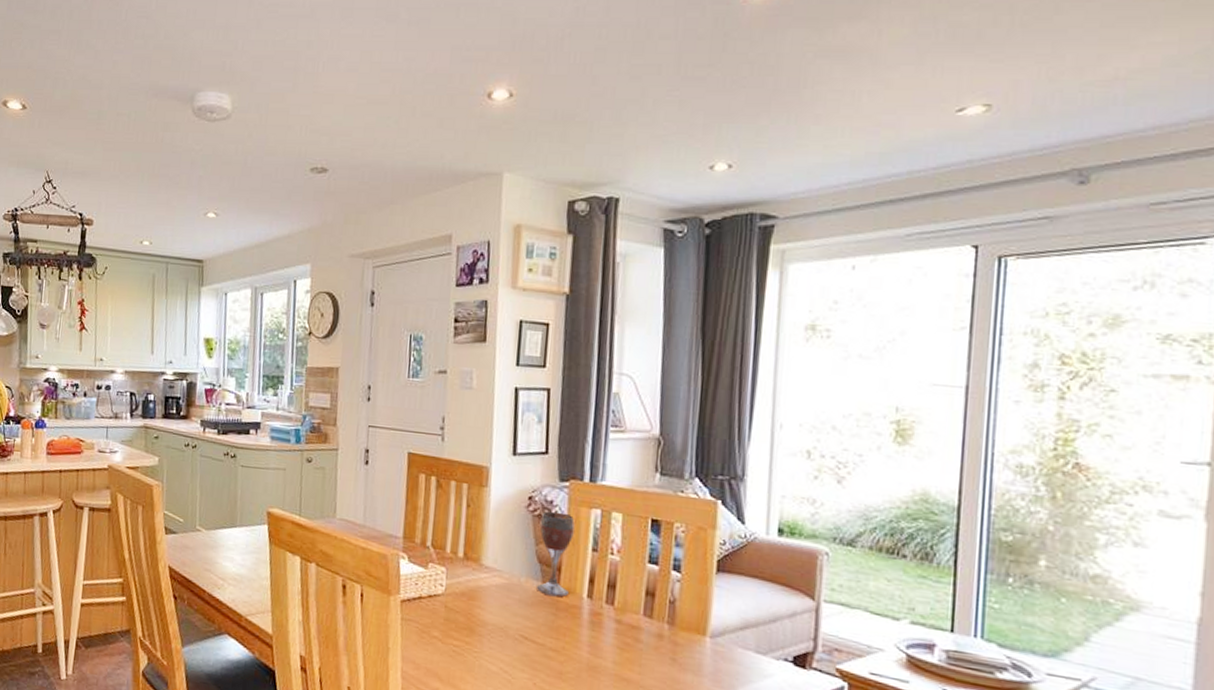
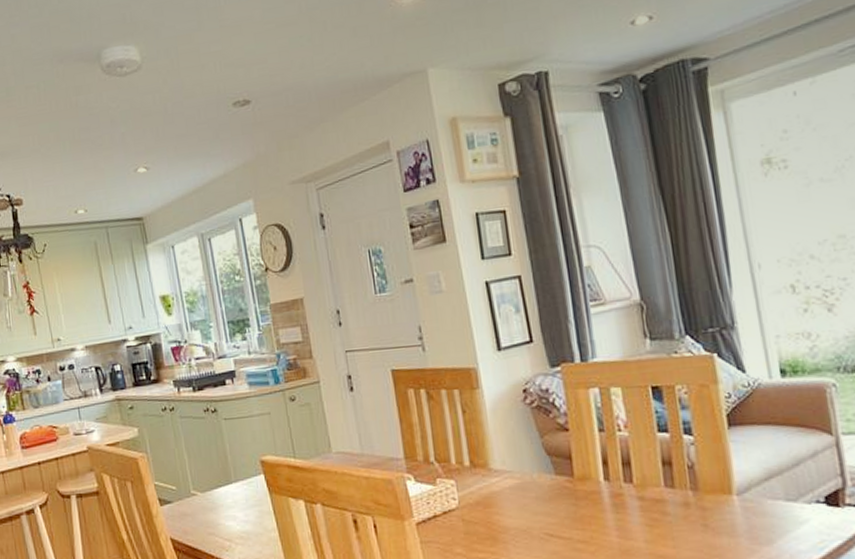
cup: present [535,511,575,598] -> none [539,398,586,487]

